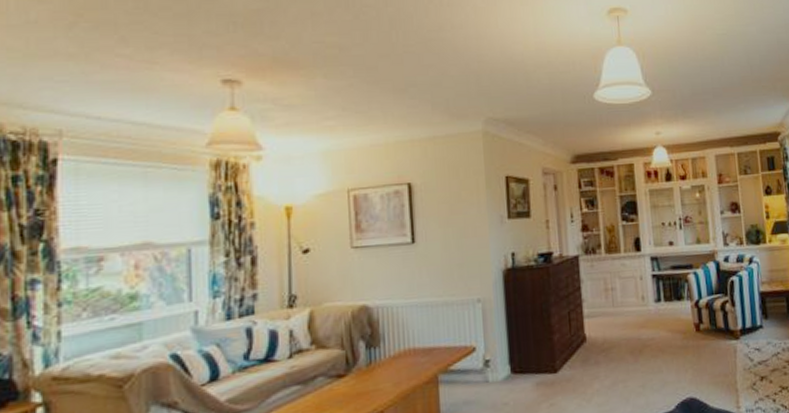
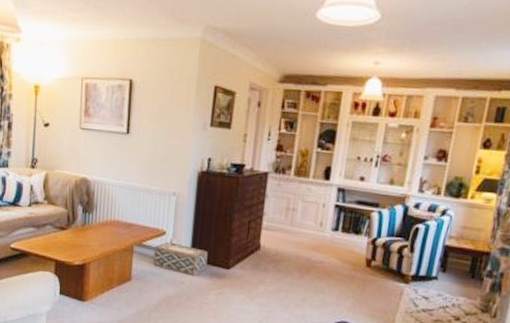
woven basket: none [464,357,531,393] -> present [152,242,208,276]

